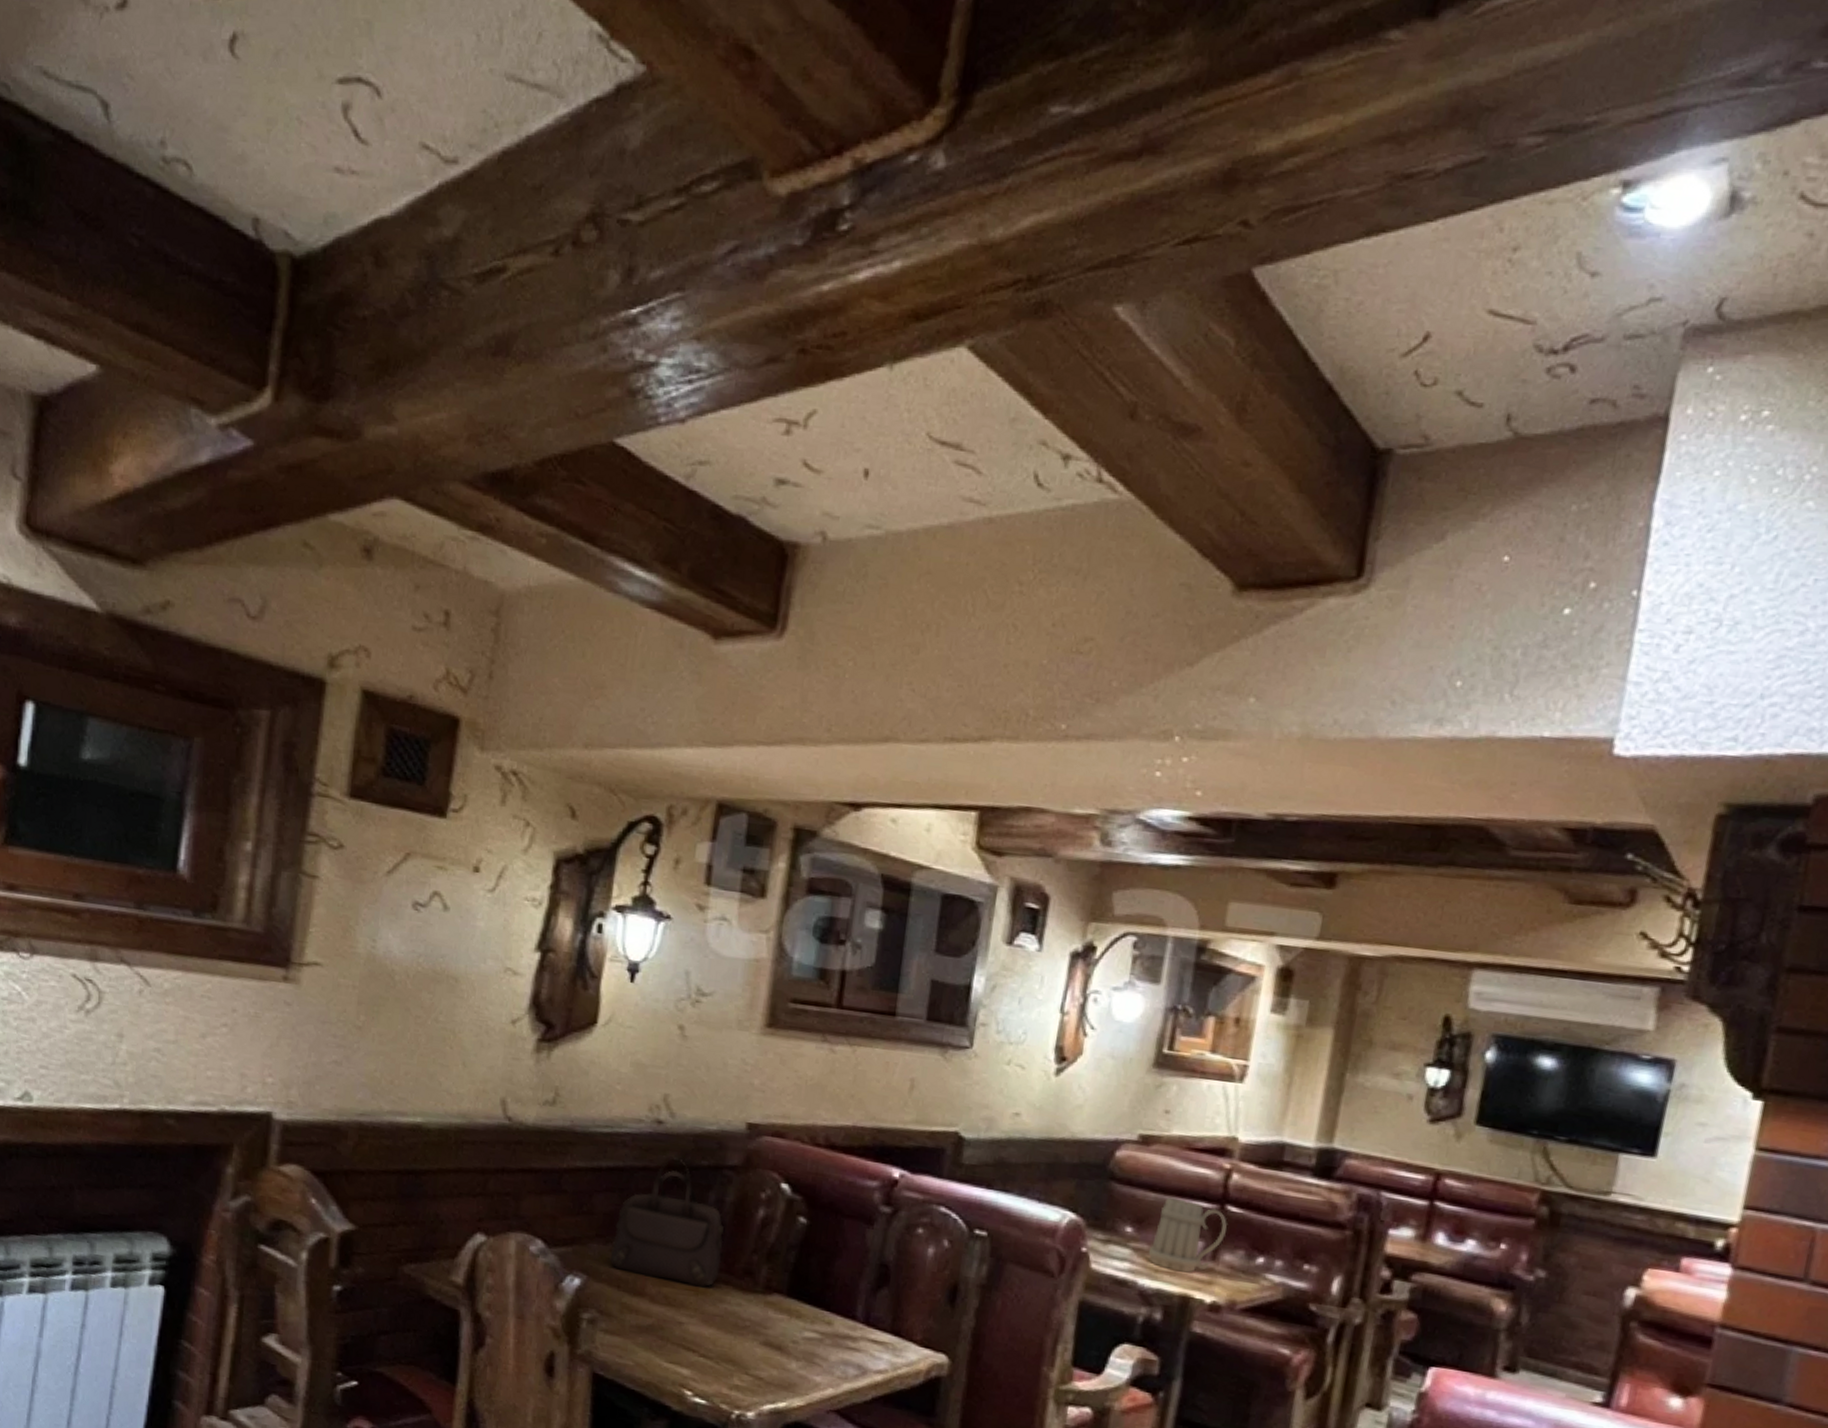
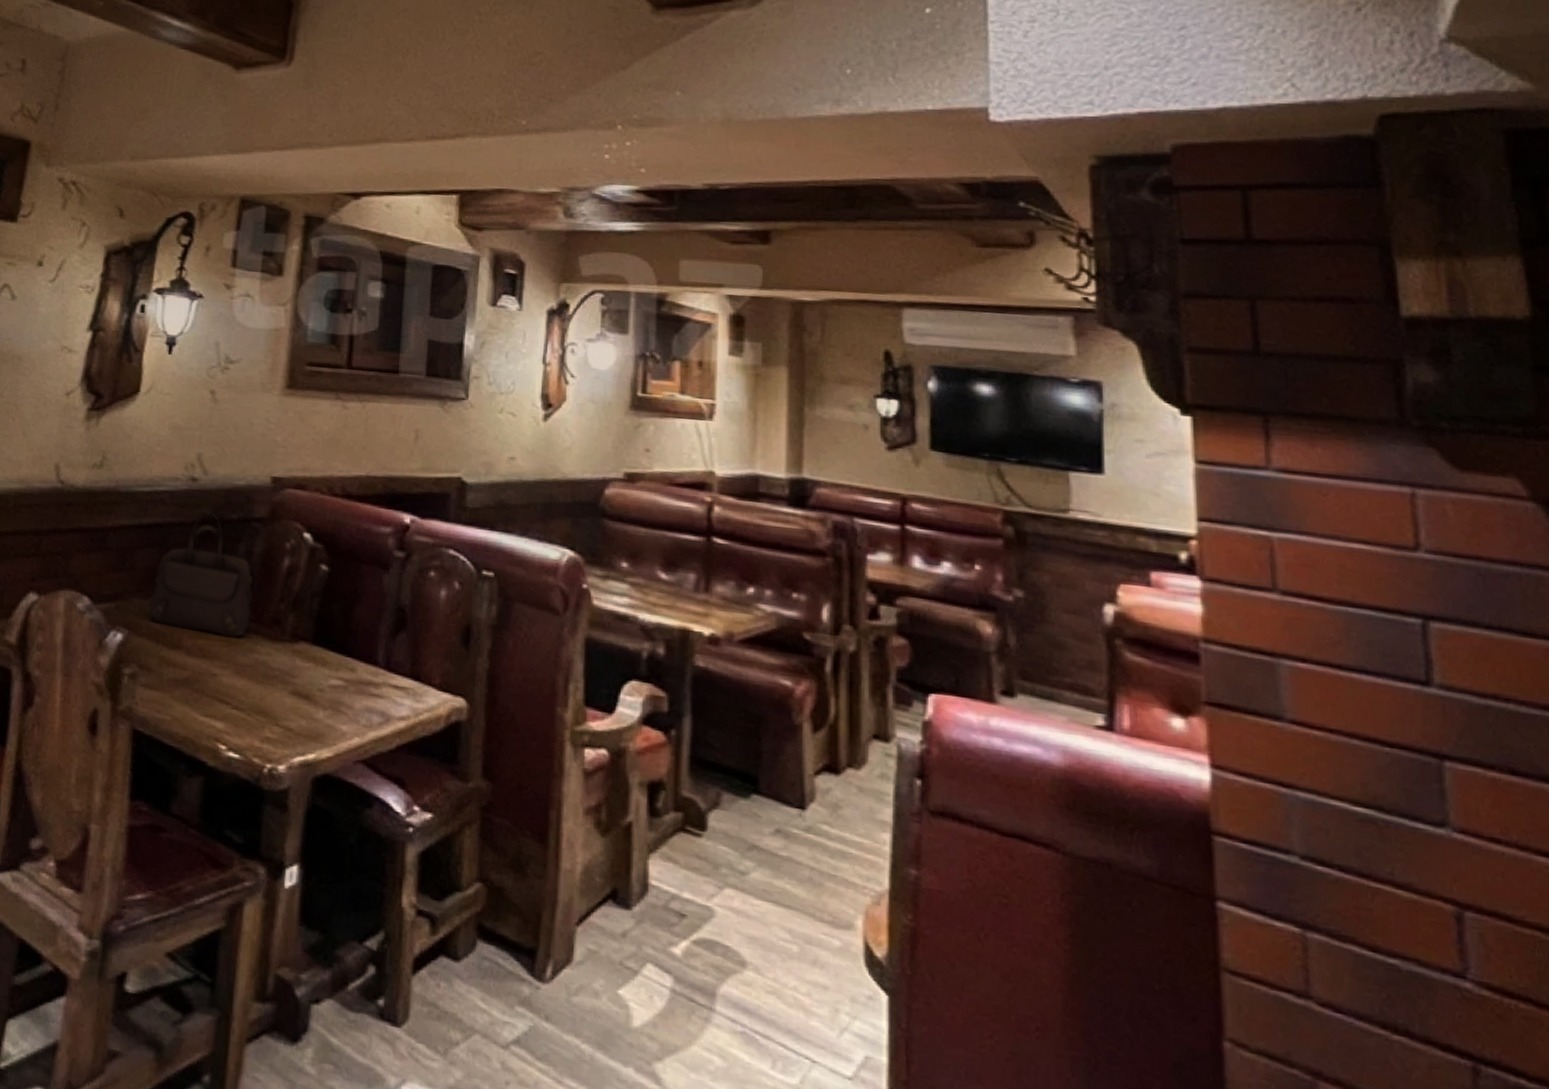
beer mug: present [1147,1197,1228,1273] -> none [645,531,716,606]

